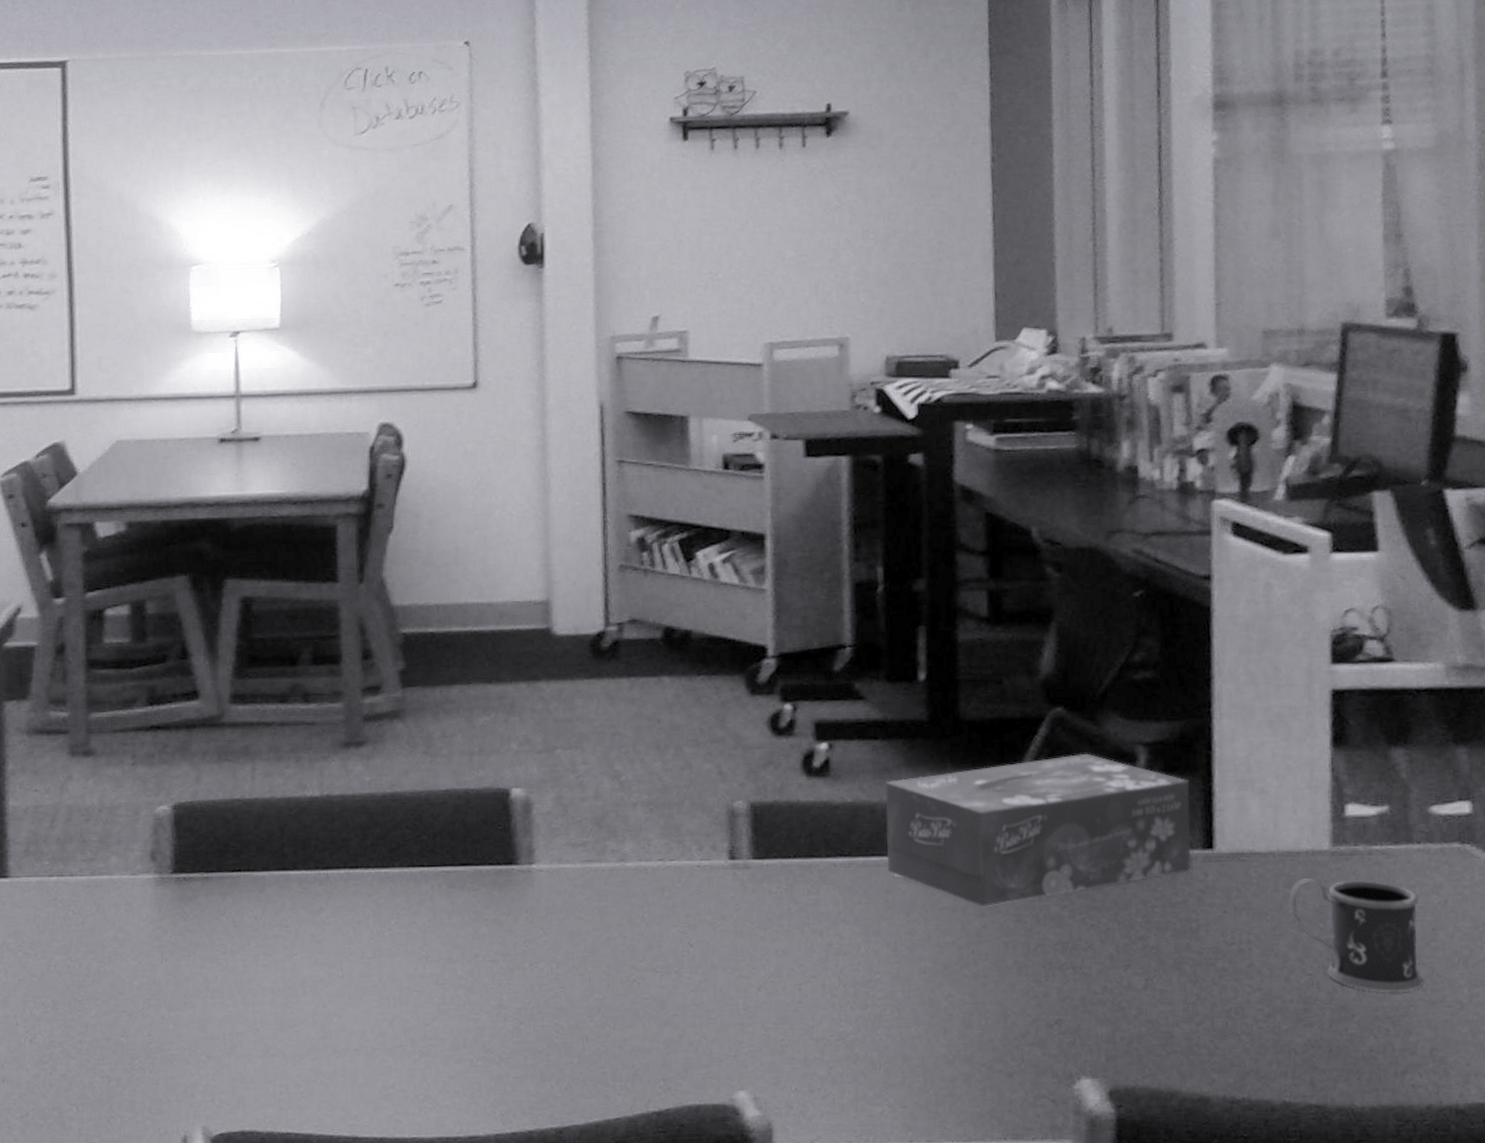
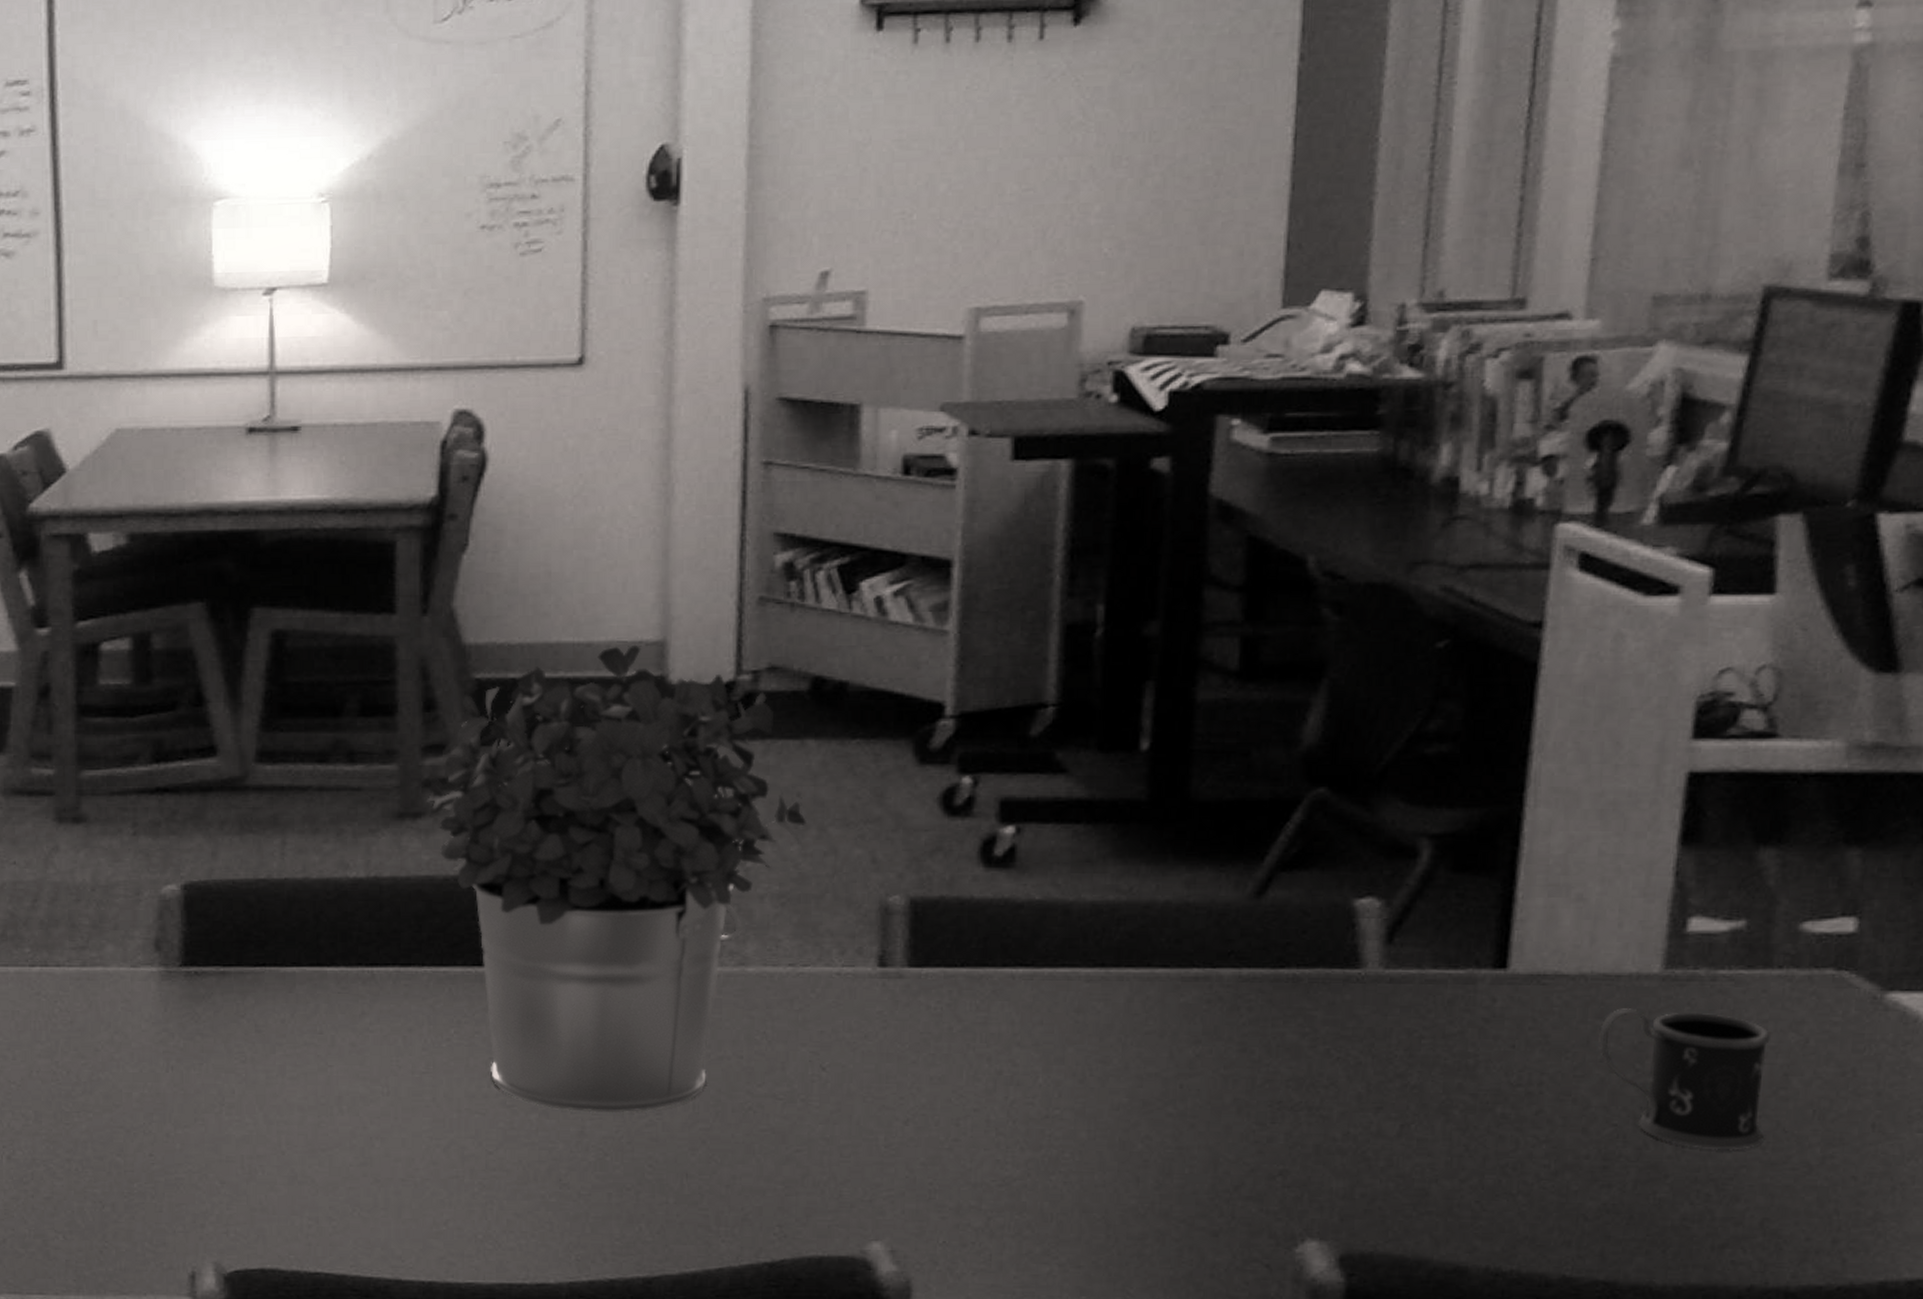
potted plant: none [367,604,666,988] -> present [427,644,806,1113]
tissue box: present [885,753,1191,908] -> none [1080,846,1484,1033]

